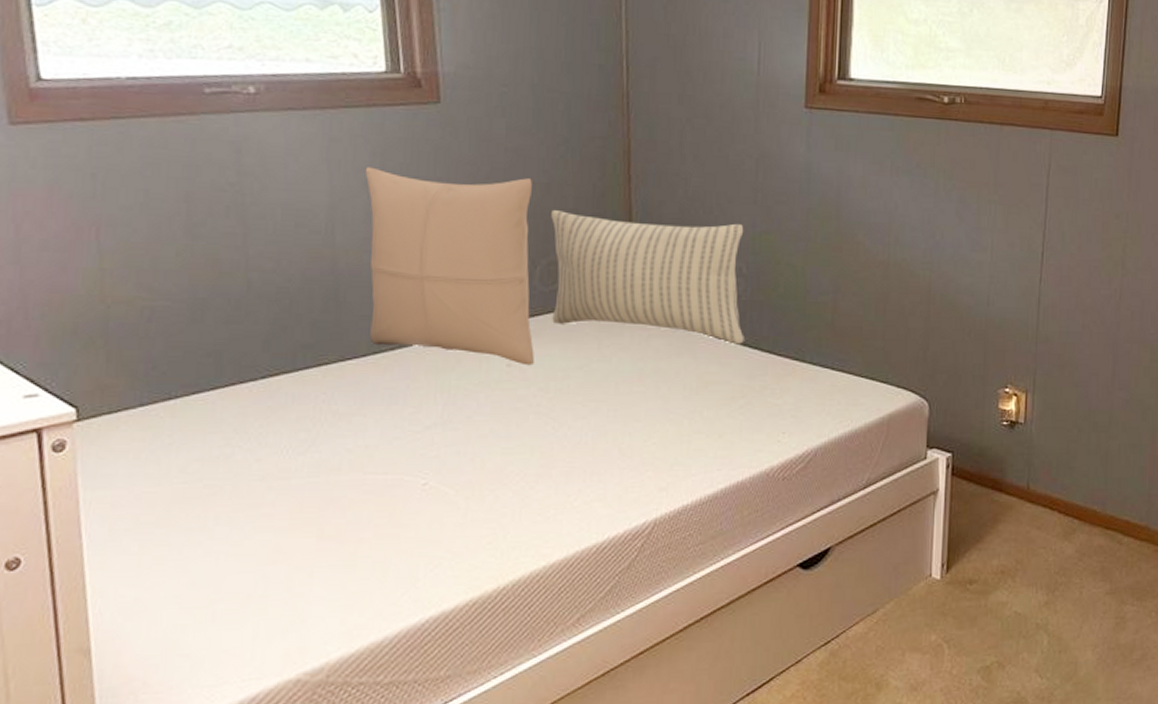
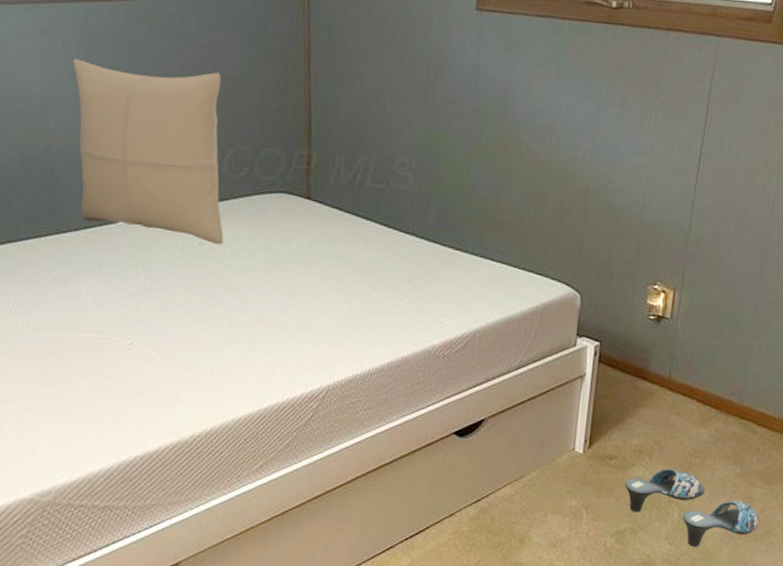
pillow: present [551,209,746,345] -> none [238,102,415,234]
slippers: none [988,590,1134,678] -> present [625,469,760,547]

